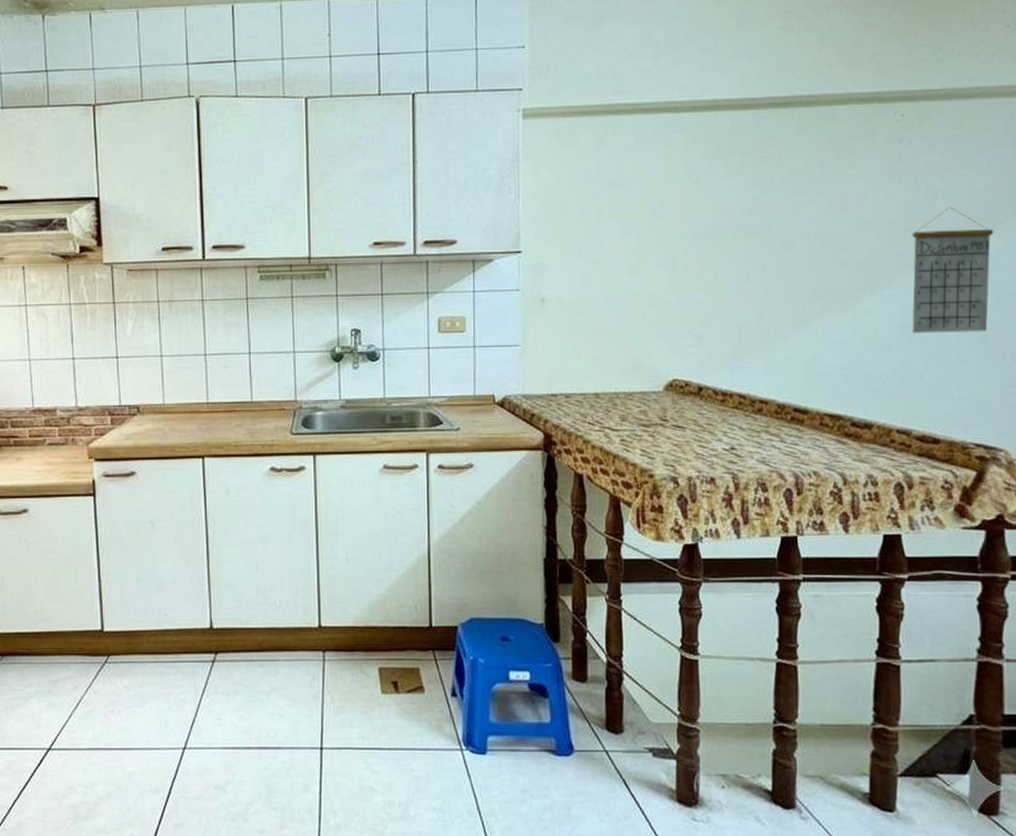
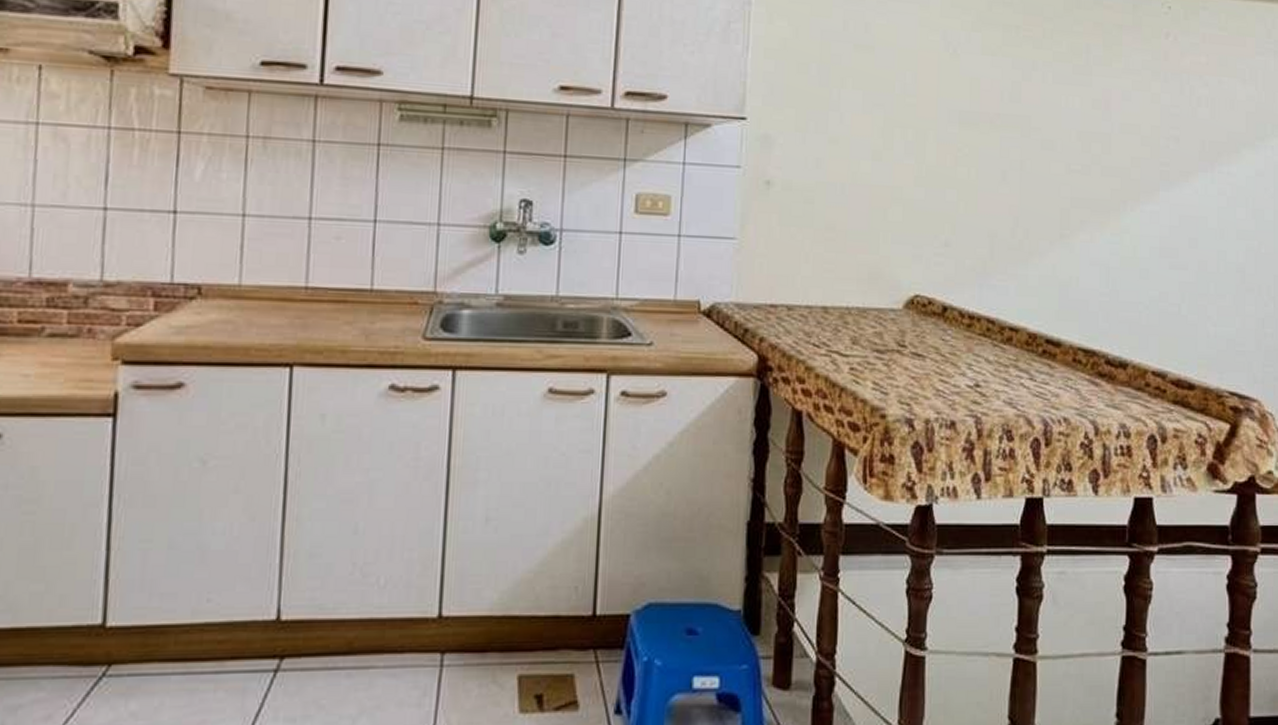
calendar: present [912,207,994,334] -> none [1171,116,1254,262]

